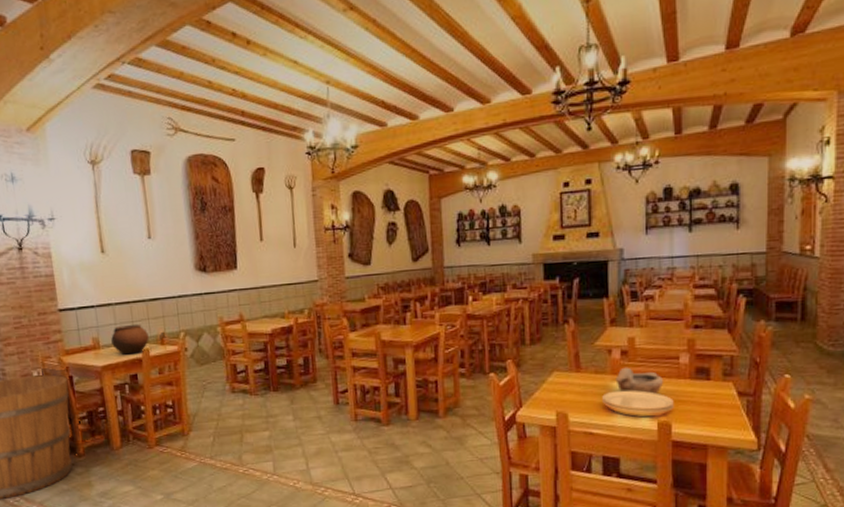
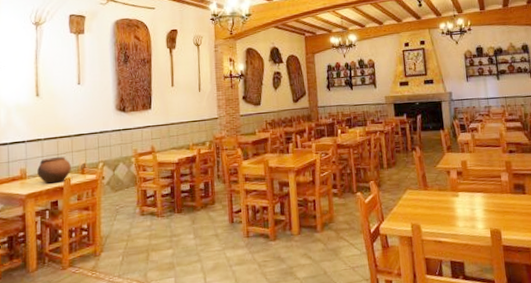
plate: present [602,390,674,417] -> none [446,204,501,226]
ceramic bowl: present [615,367,664,394] -> none [455,185,492,207]

